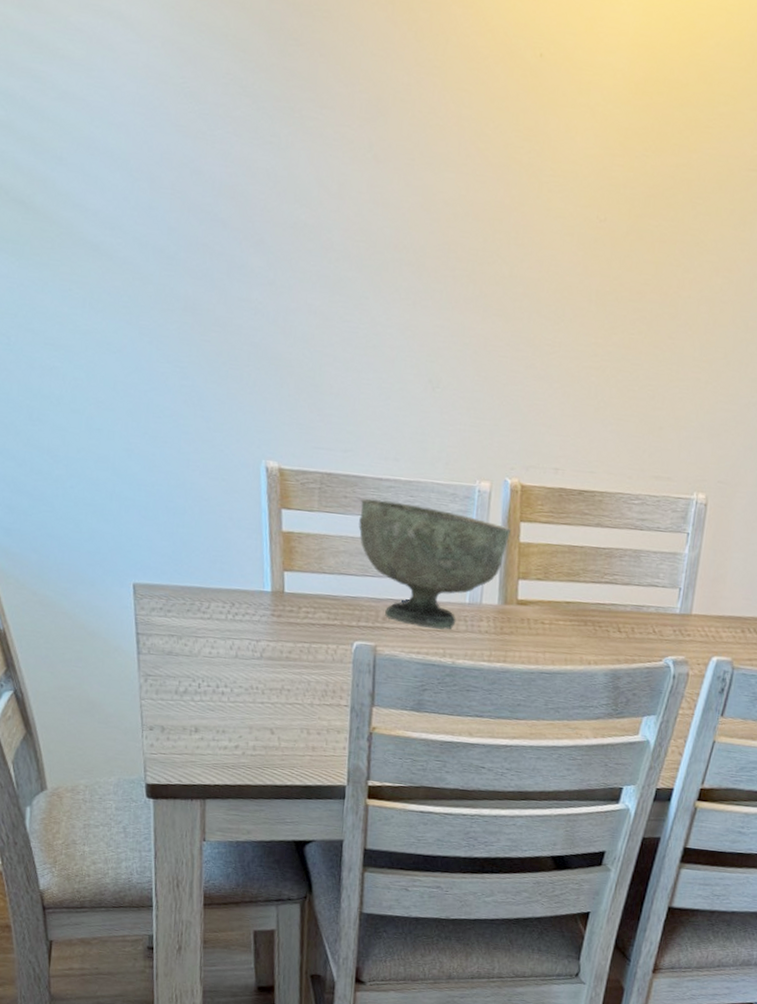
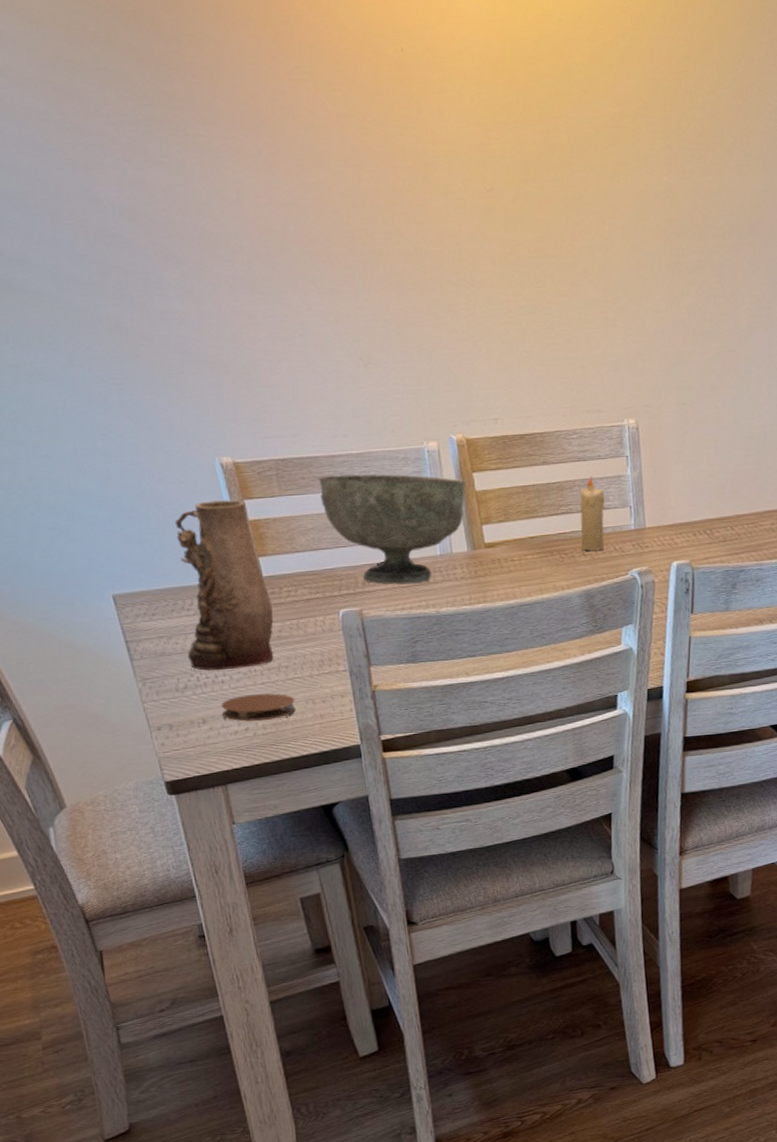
vase: none [194,503,288,683] -> present [175,499,274,671]
coaster: none [215,711,290,742] -> present [220,692,296,722]
candle: none [618,548,655,630] -> present [579,476,605,551]

